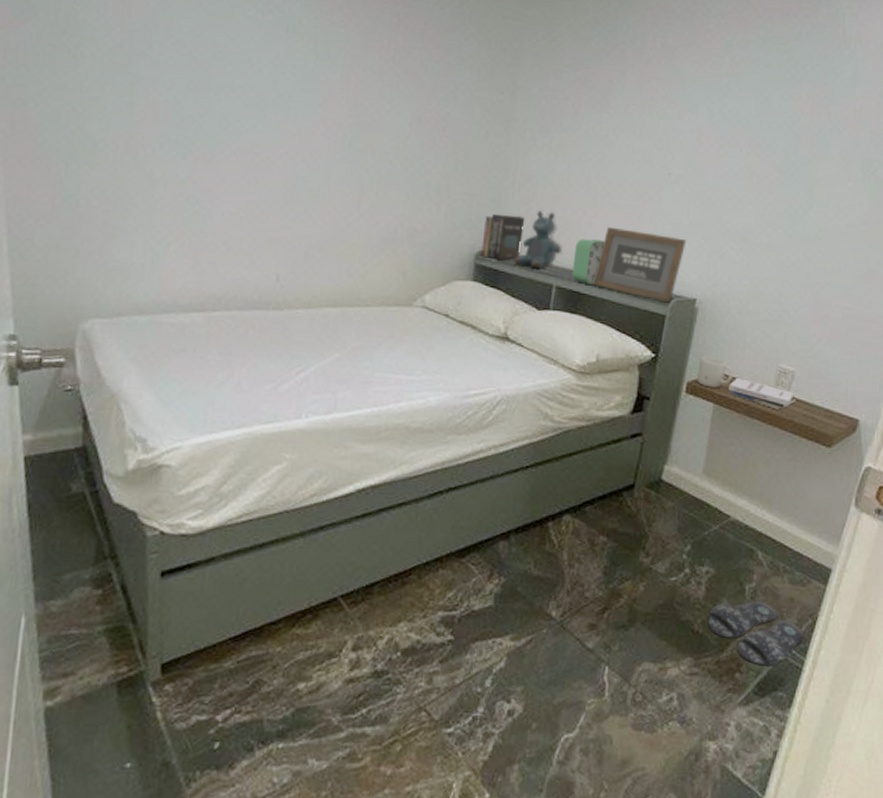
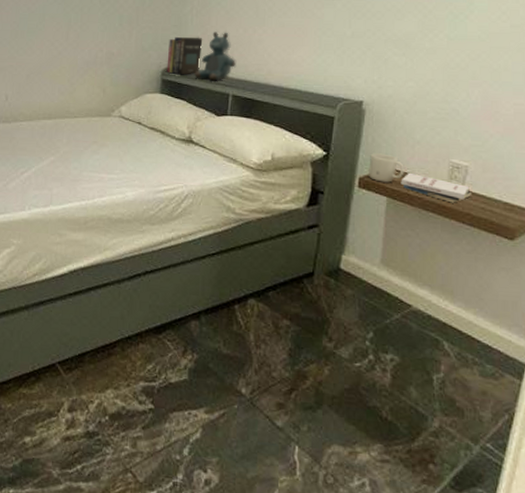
alarm clock: present [572,239,605,285] -> none [246,53,274,92]
picture frame: present [593,227,687,303] -> none [265,42,350,106]
slippers: present [707,601,805,666] -> none [395,390,502,461]

